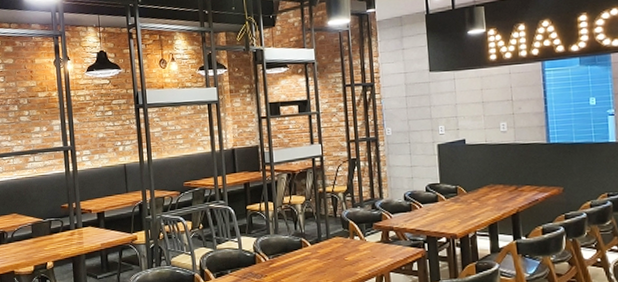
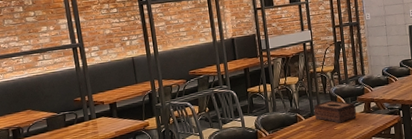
tissue box: none [321,226,372,253] -> present [314,100,357,124]

